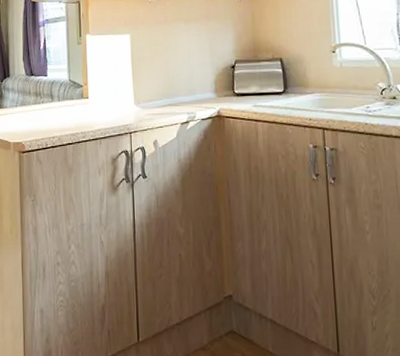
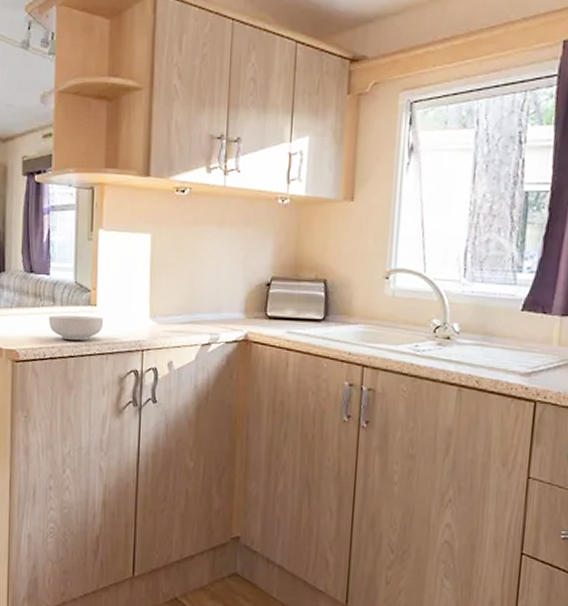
cereal bowl: none [48,107,96,129] -> present [48,314,104,340]

